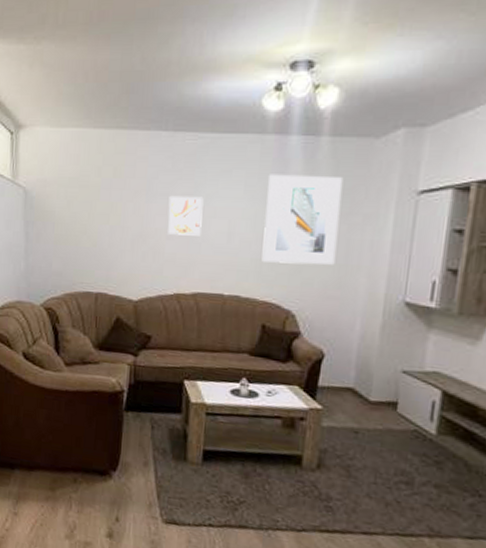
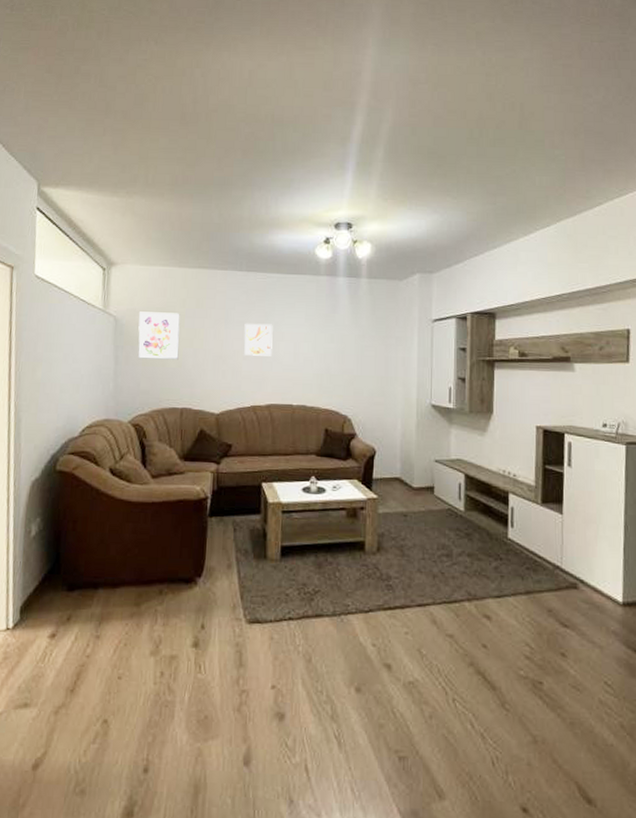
wall art: none [49,182,95,239] -> present [137,311,180,360]
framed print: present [261,174,344,265] -> none [322,306,379,378]

